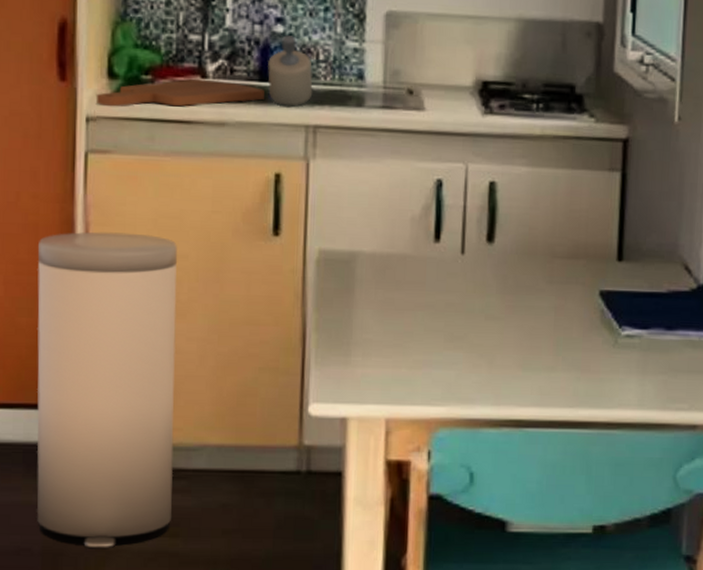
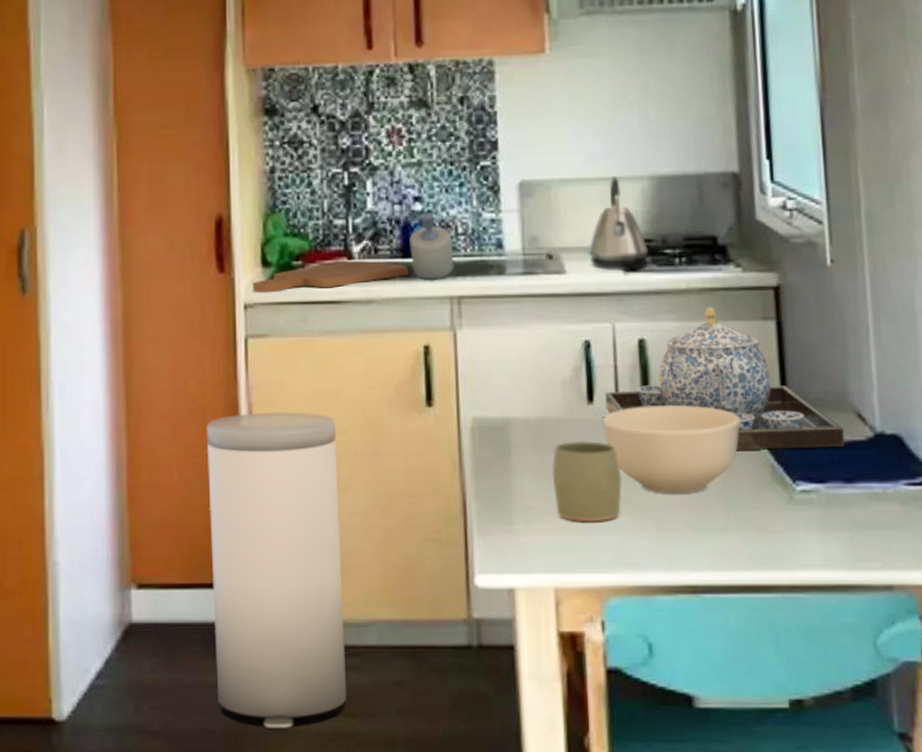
mug: none [392,277,461,357] -> present [551,440,623,522]
bowl: none [447,247,578,334] -> present [602,405,740,494]
kettle: none [448,15,508,113] -> present [587,176,648,272]
tea set: none [451,154,671,297] -> present [605,307,845,450]

